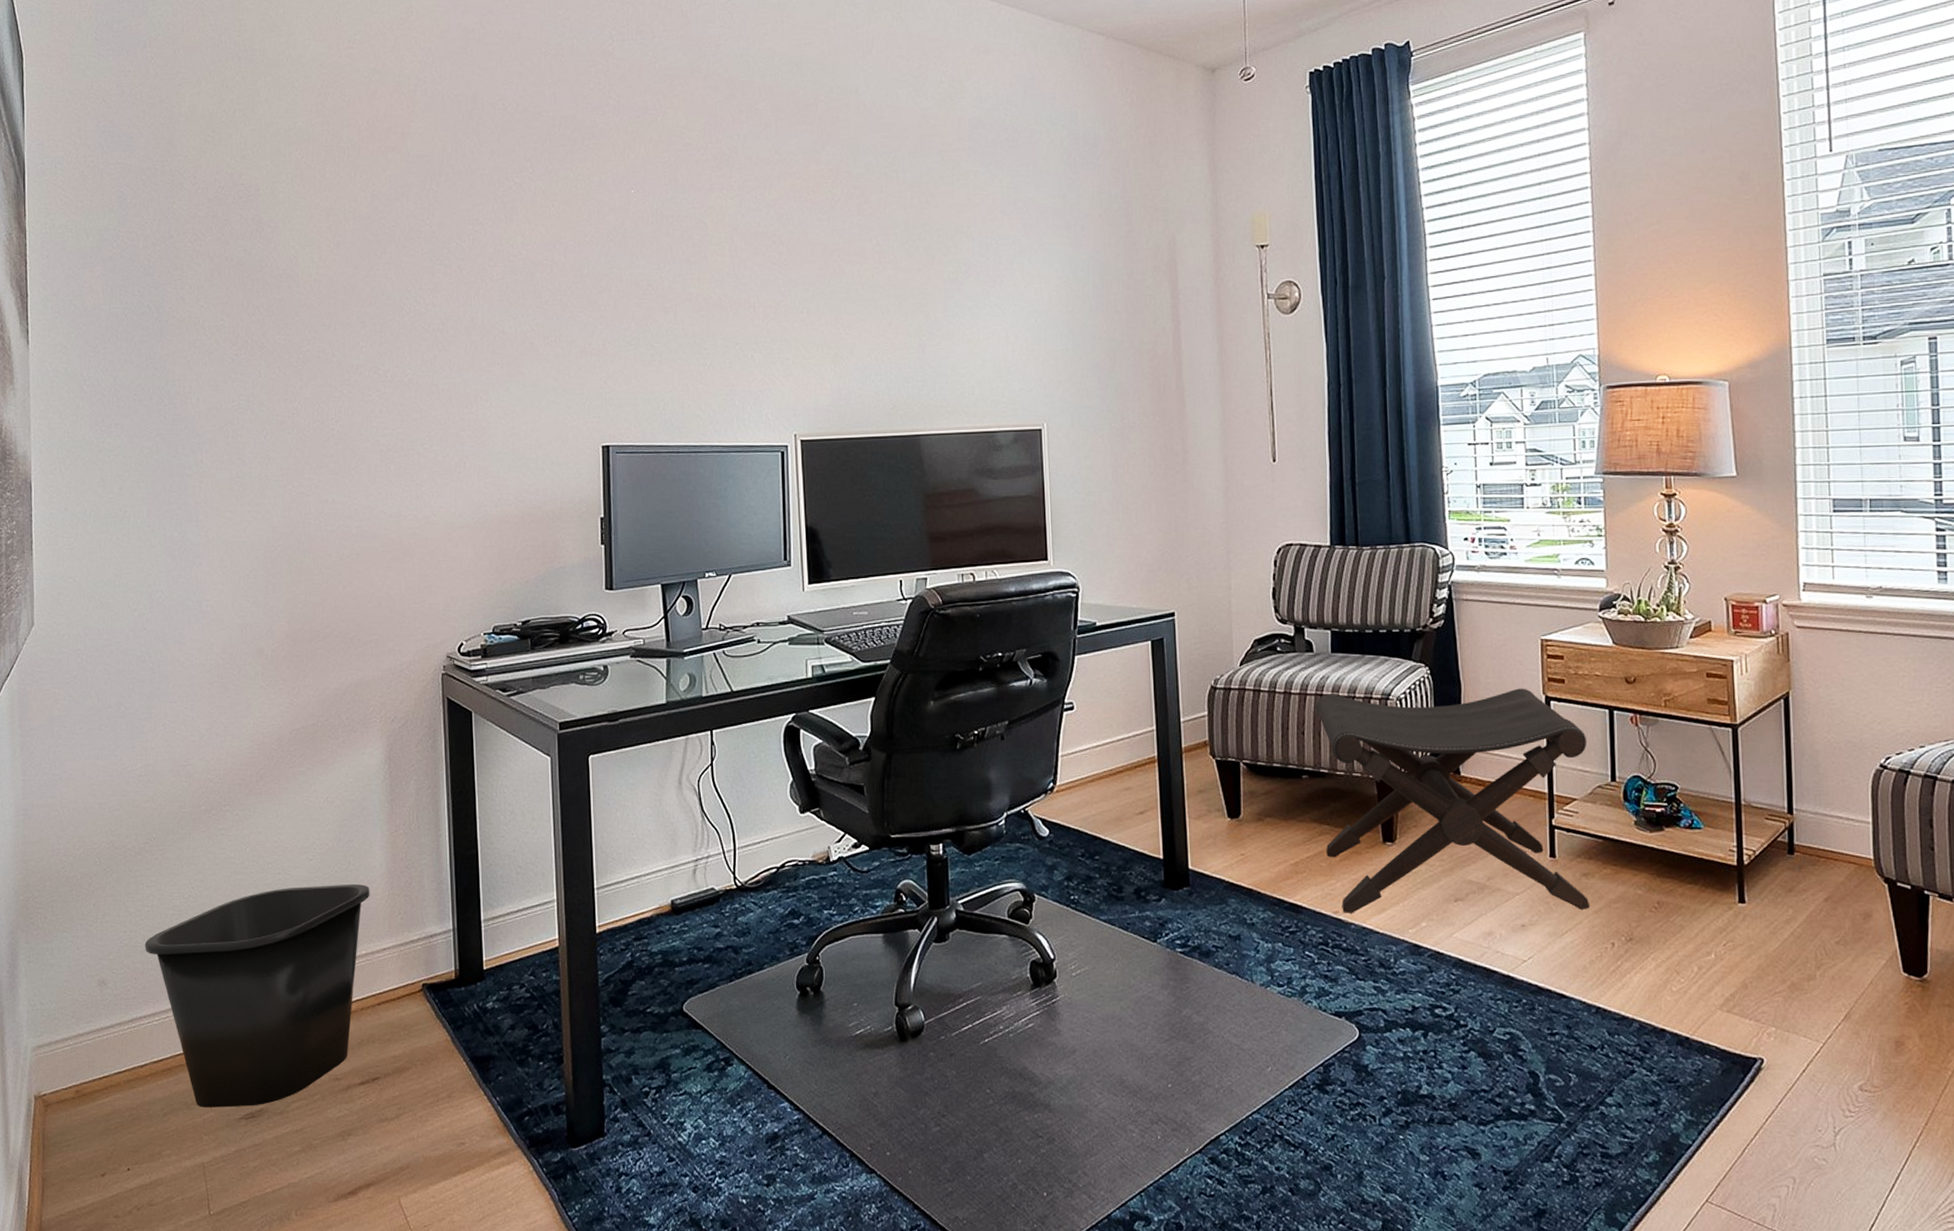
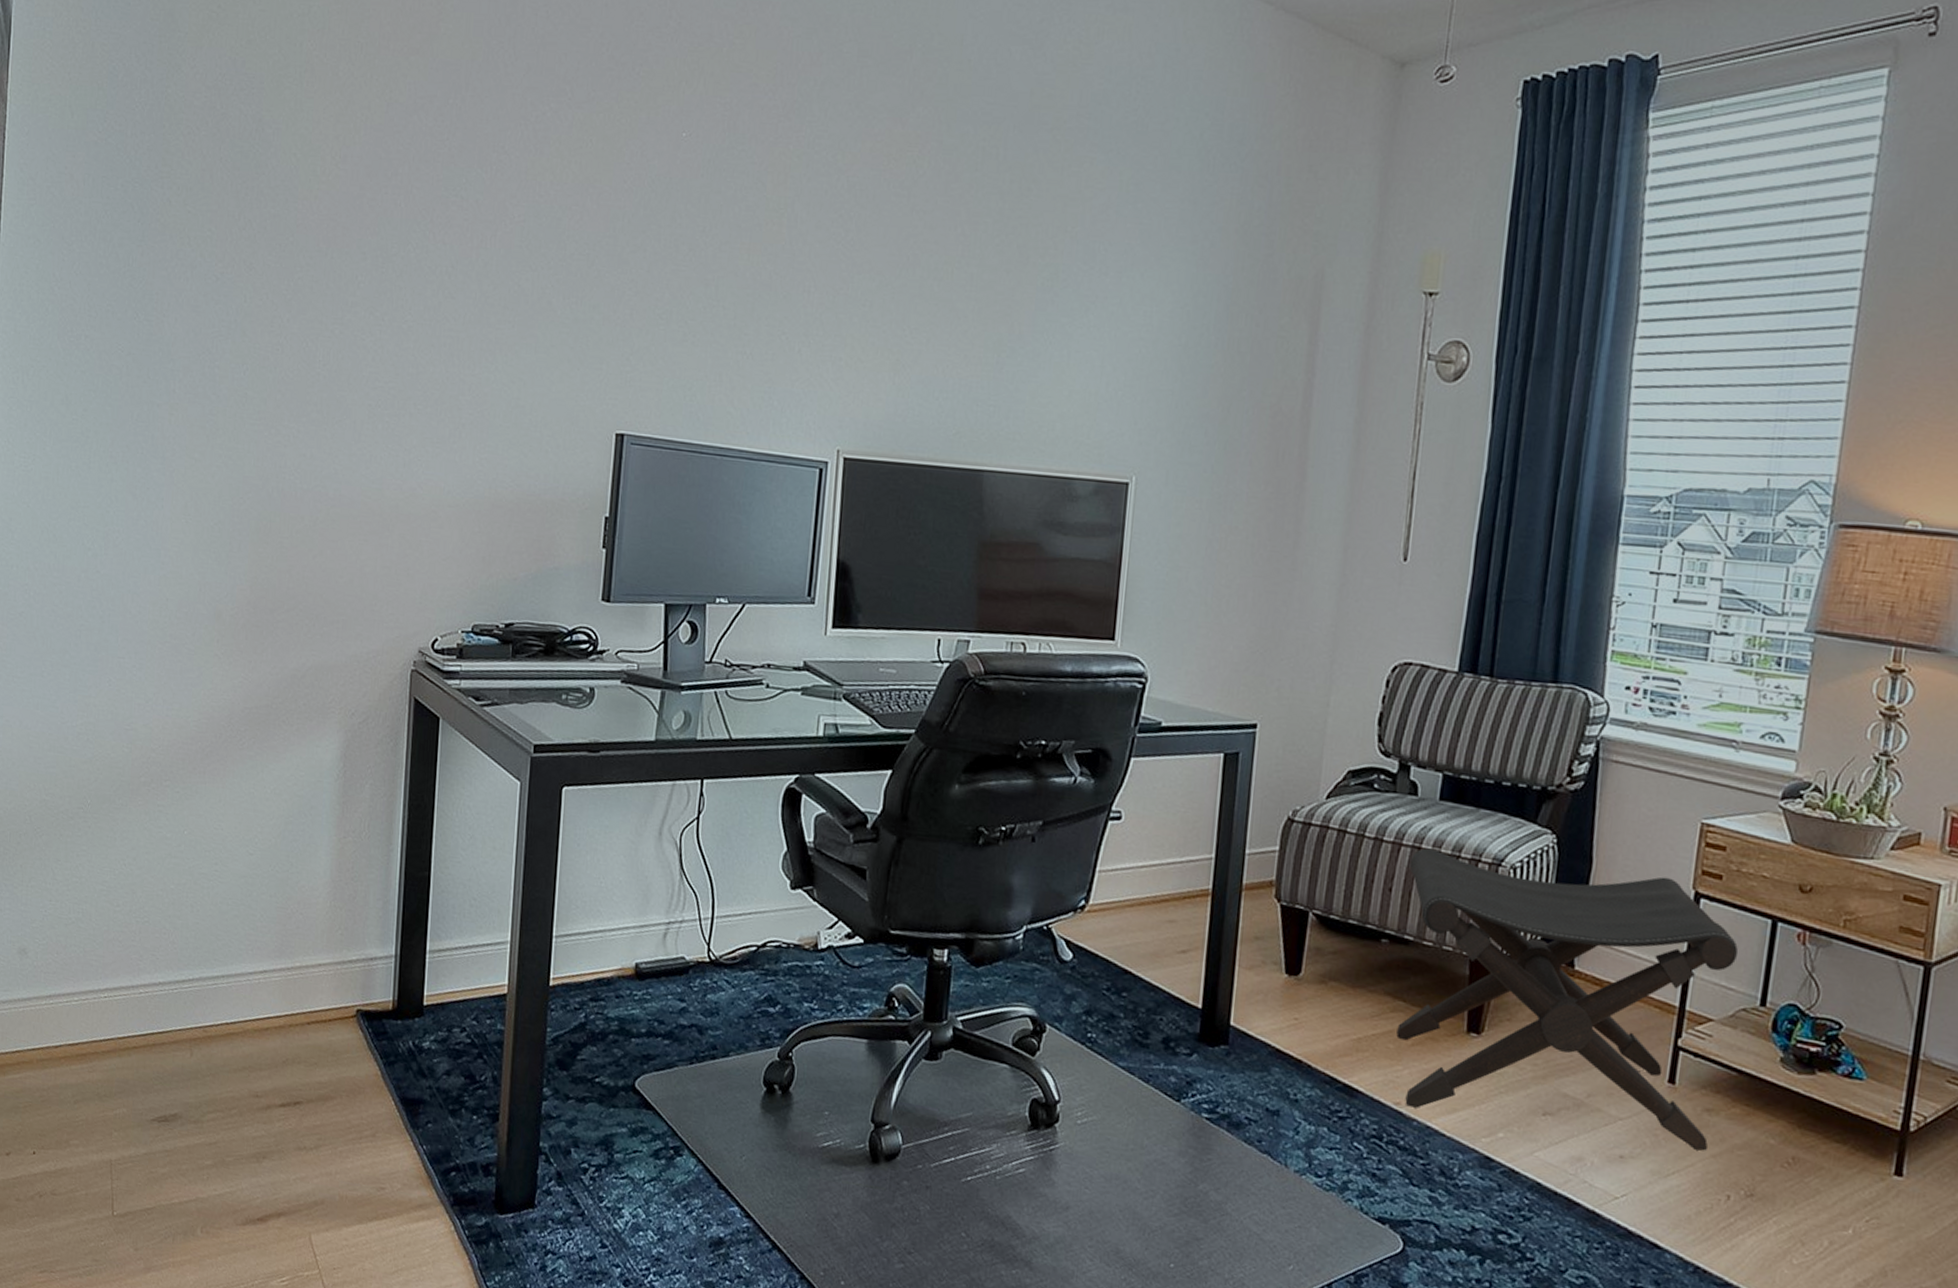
waste bin: present [145,884,370,1108] -> none [69,880,311,1110]

